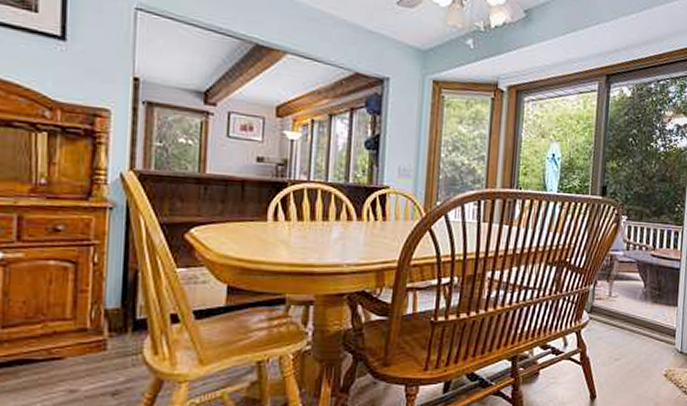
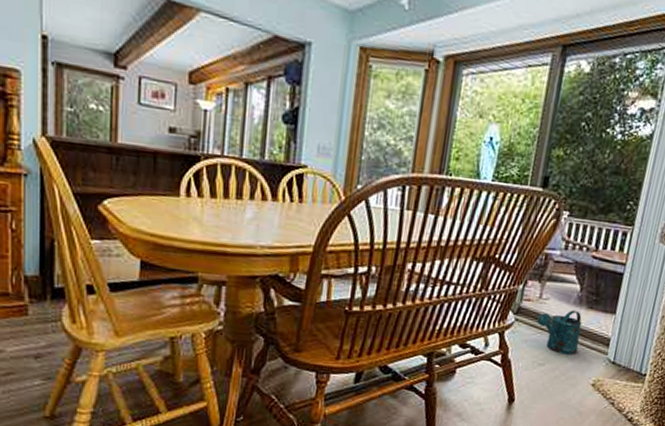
watering can: none [609,305,649,348] -> present [537,310,582,355]

